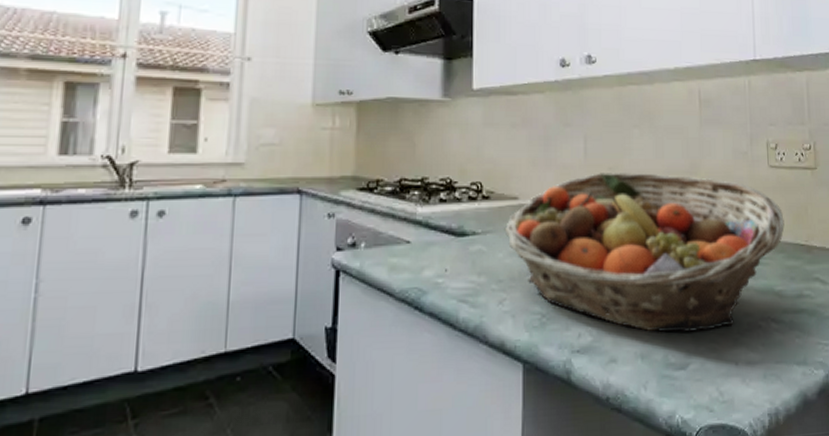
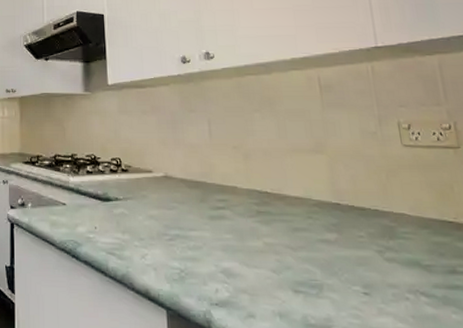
fruit basket: present [504,171,785,333] -> none [142,150,427,298]

